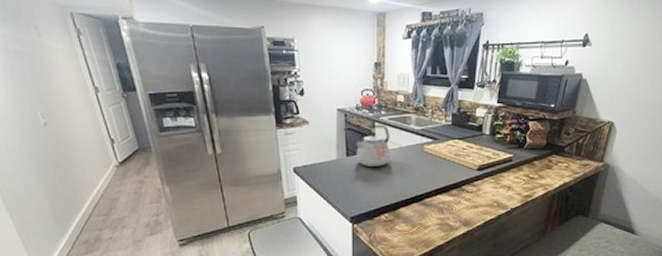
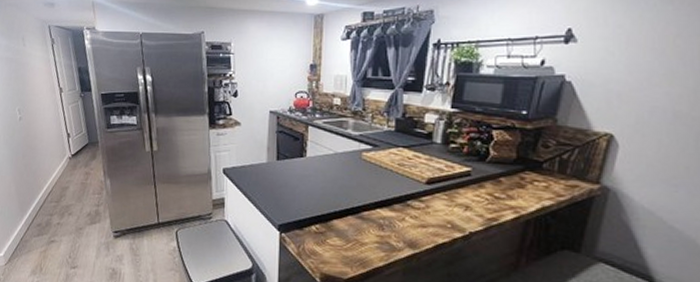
kettle: present [356,124,390,166] -> none [287,127,324,173]

